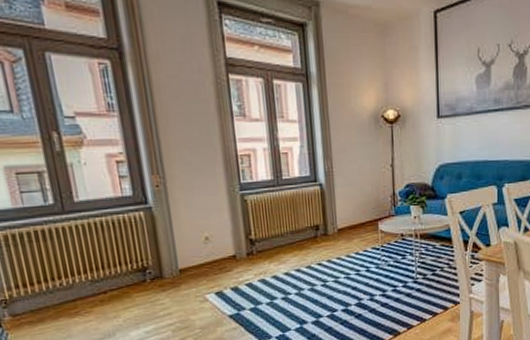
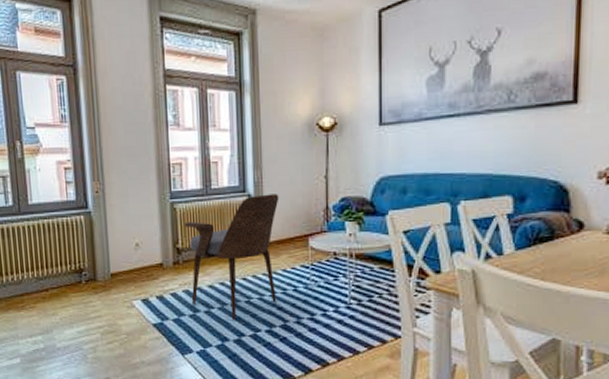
armchair: none [256,182,351,303] -> present [184,194,279,320]

